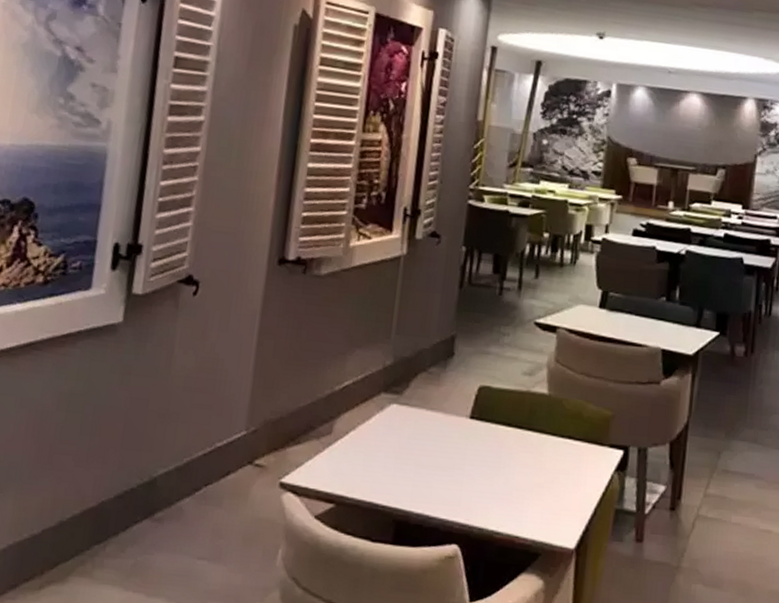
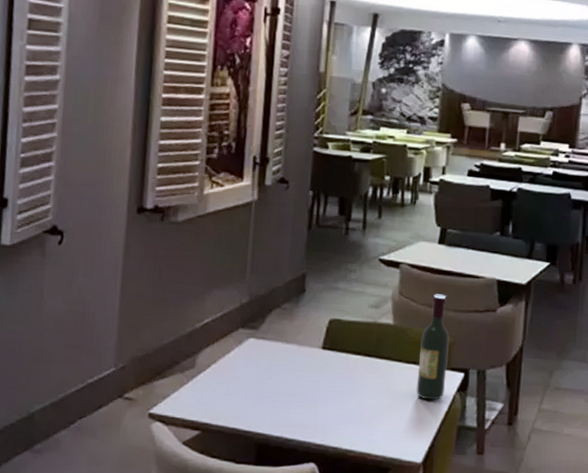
wine bottle: none [570,362,609,480] -> present [416,294,450,401]

